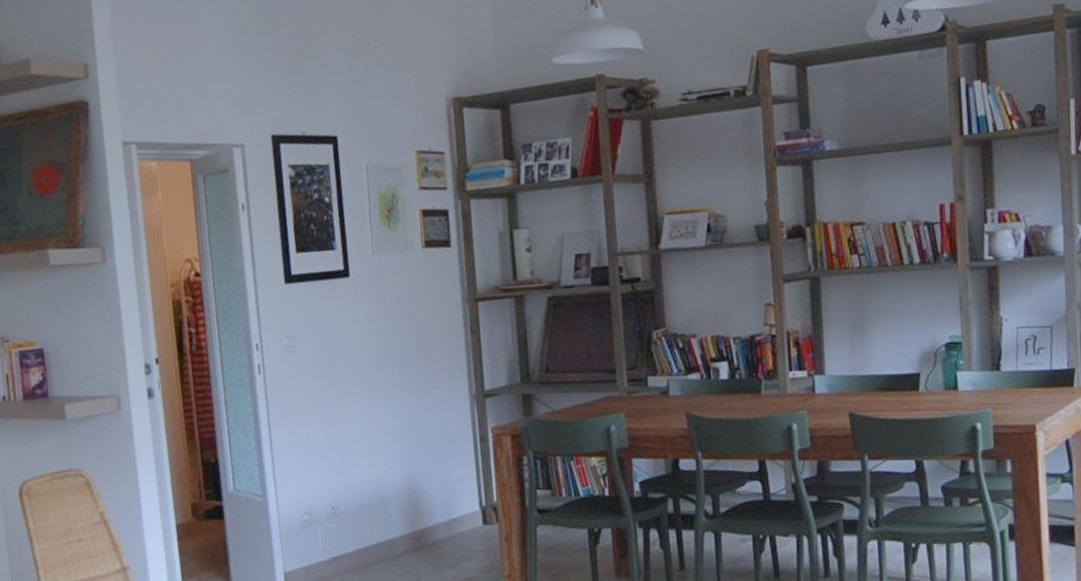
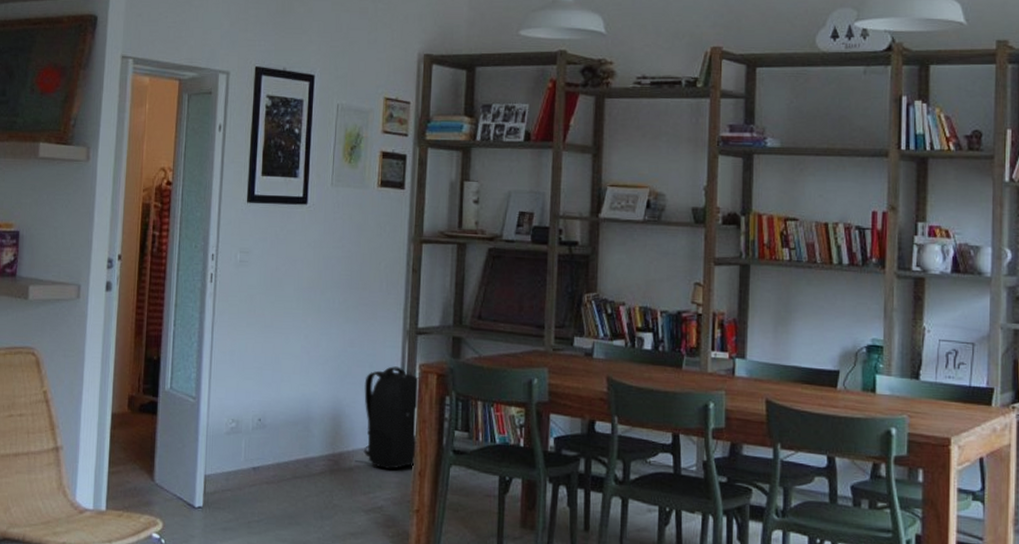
backpack: none [436,433,500,539] -> present [355,366,419,469]

